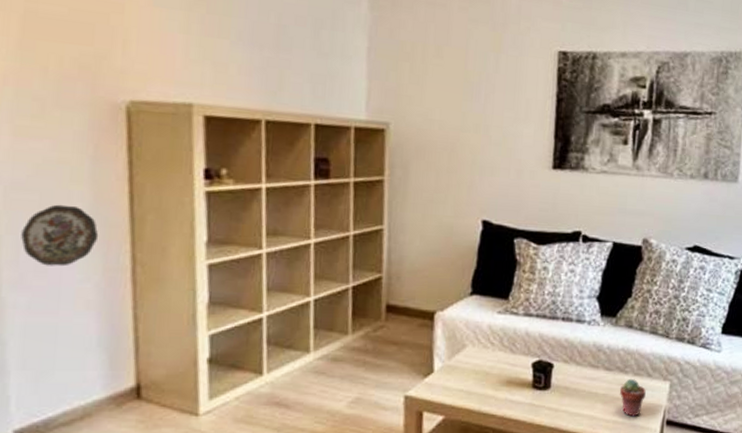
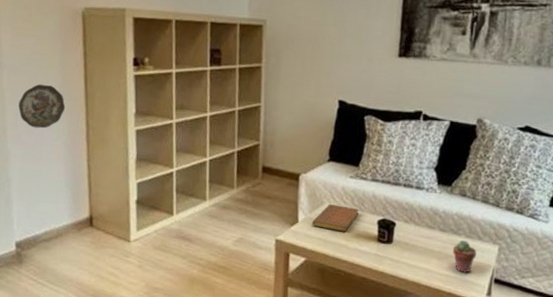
notebook: none [451,347,510,380] -> present [312,204,359,232]

